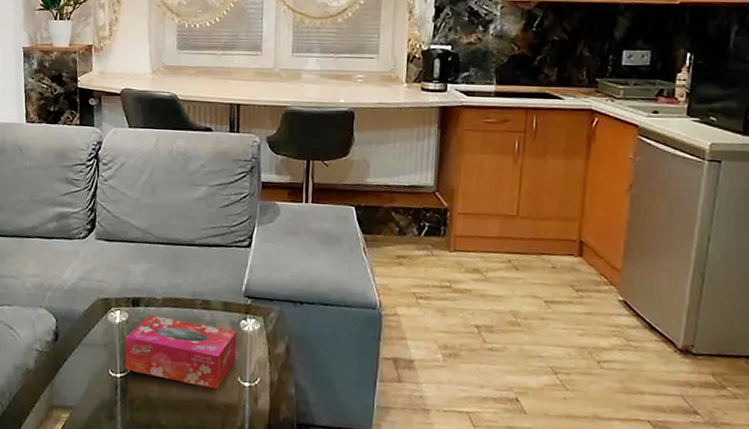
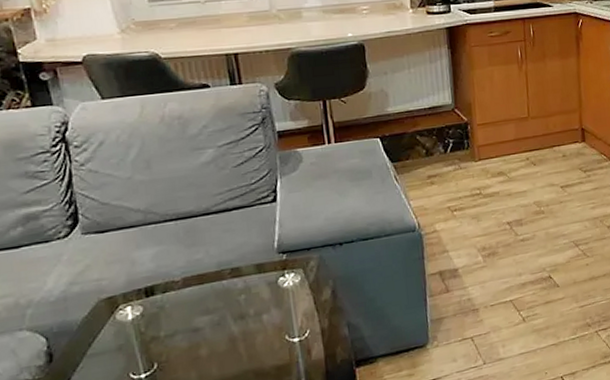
tissue box: present [124,315,237,390] -> none [143,290,280,368]

